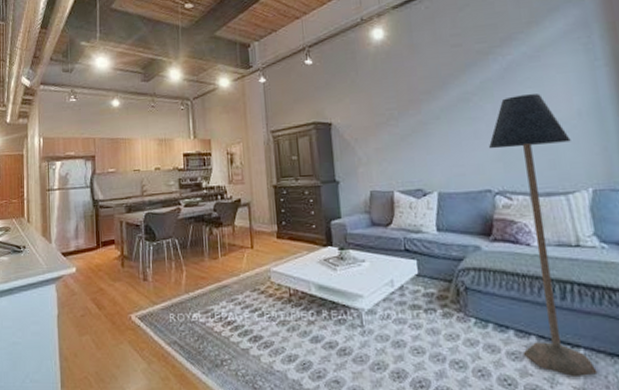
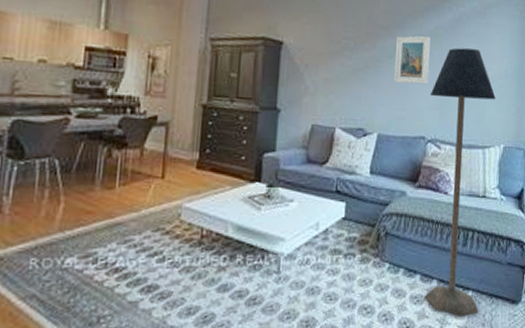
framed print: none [441,91,485,142] -> present [394,35,430,84]

